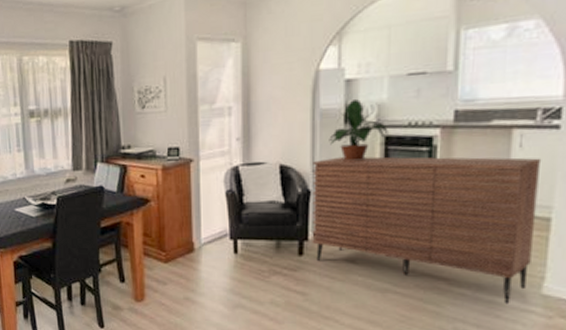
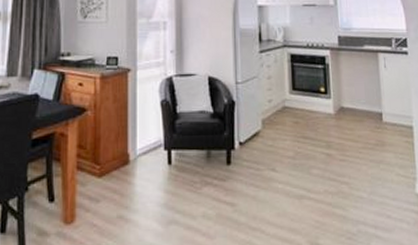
sideboard: present [312,156,542,304] -> none [236,71,405,205]
potted plant: present [329,99,388,162] -> none [248,23,293,76]

